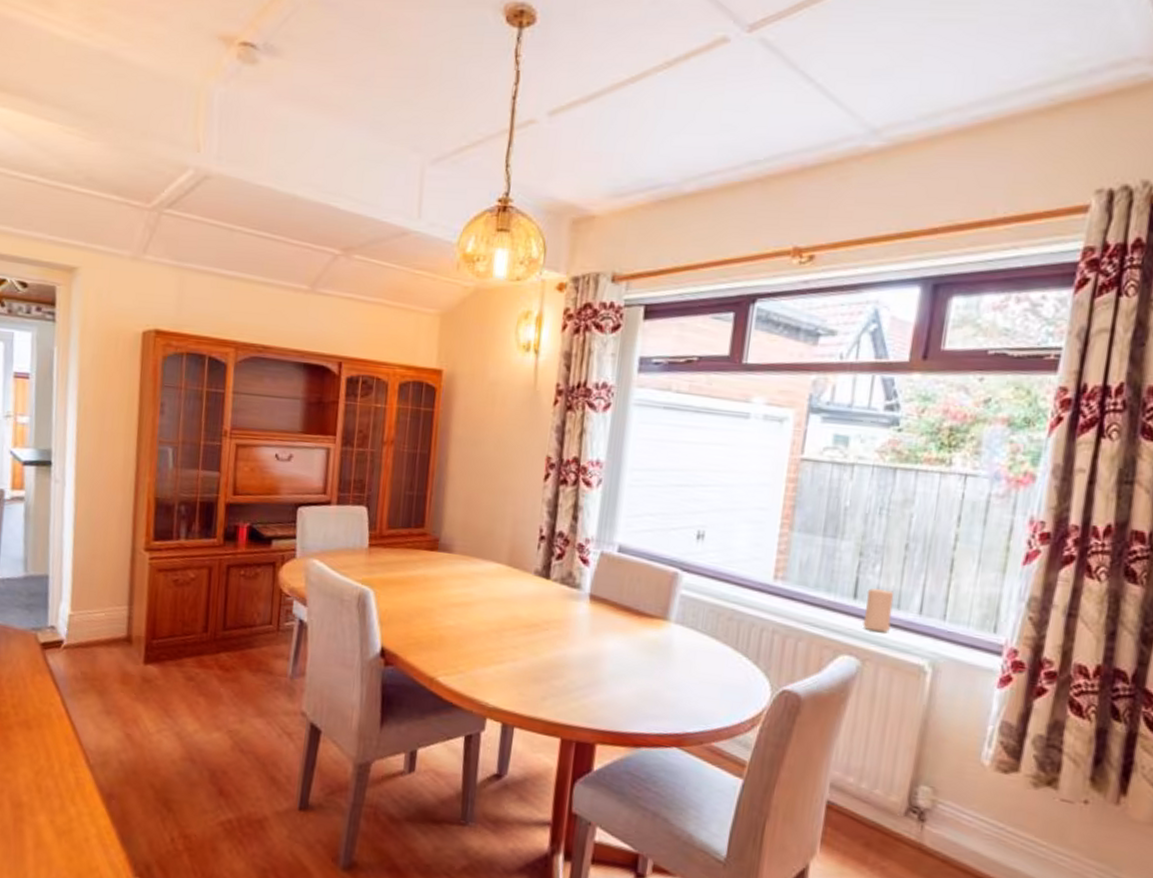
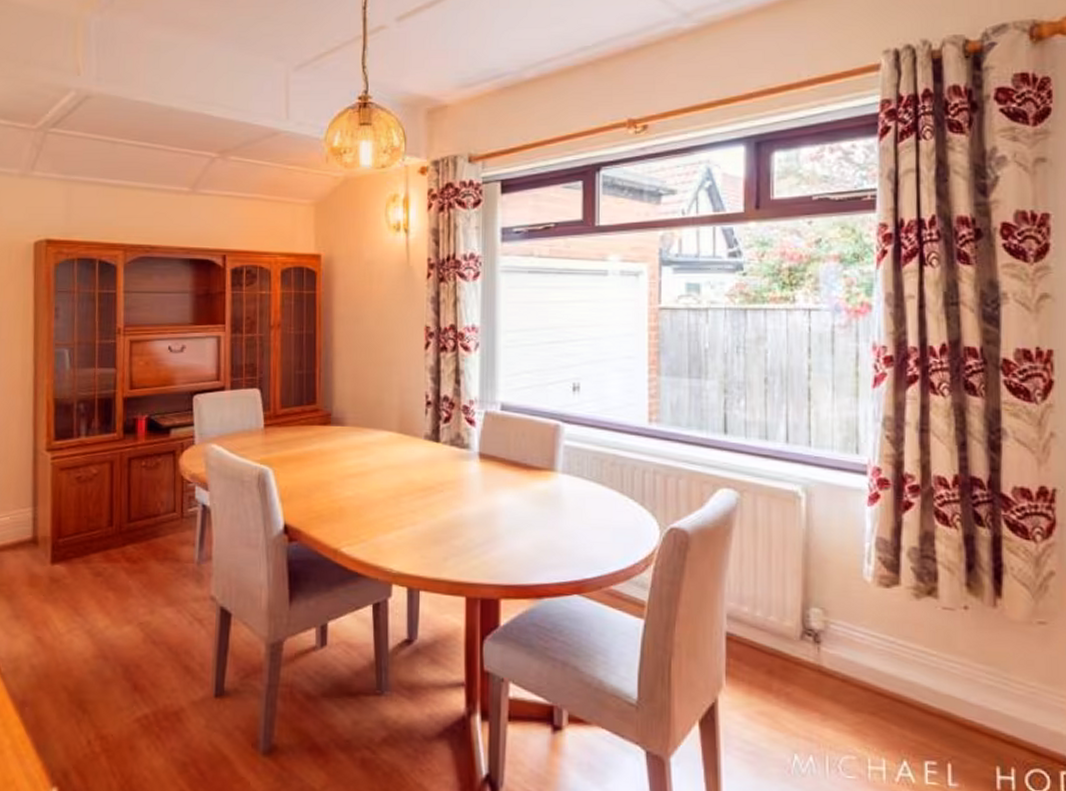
candle: present [862,588,894,633] -> none [736,421,761,464]

